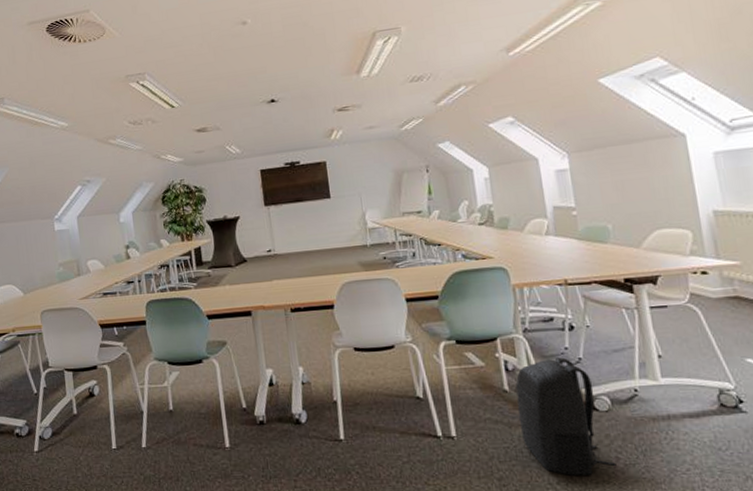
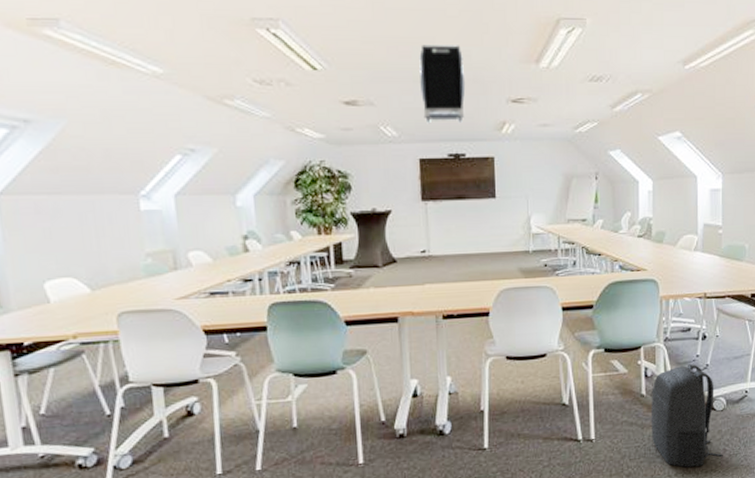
luggage: none [254,69,296,139] -> present [419,44,466,124]

